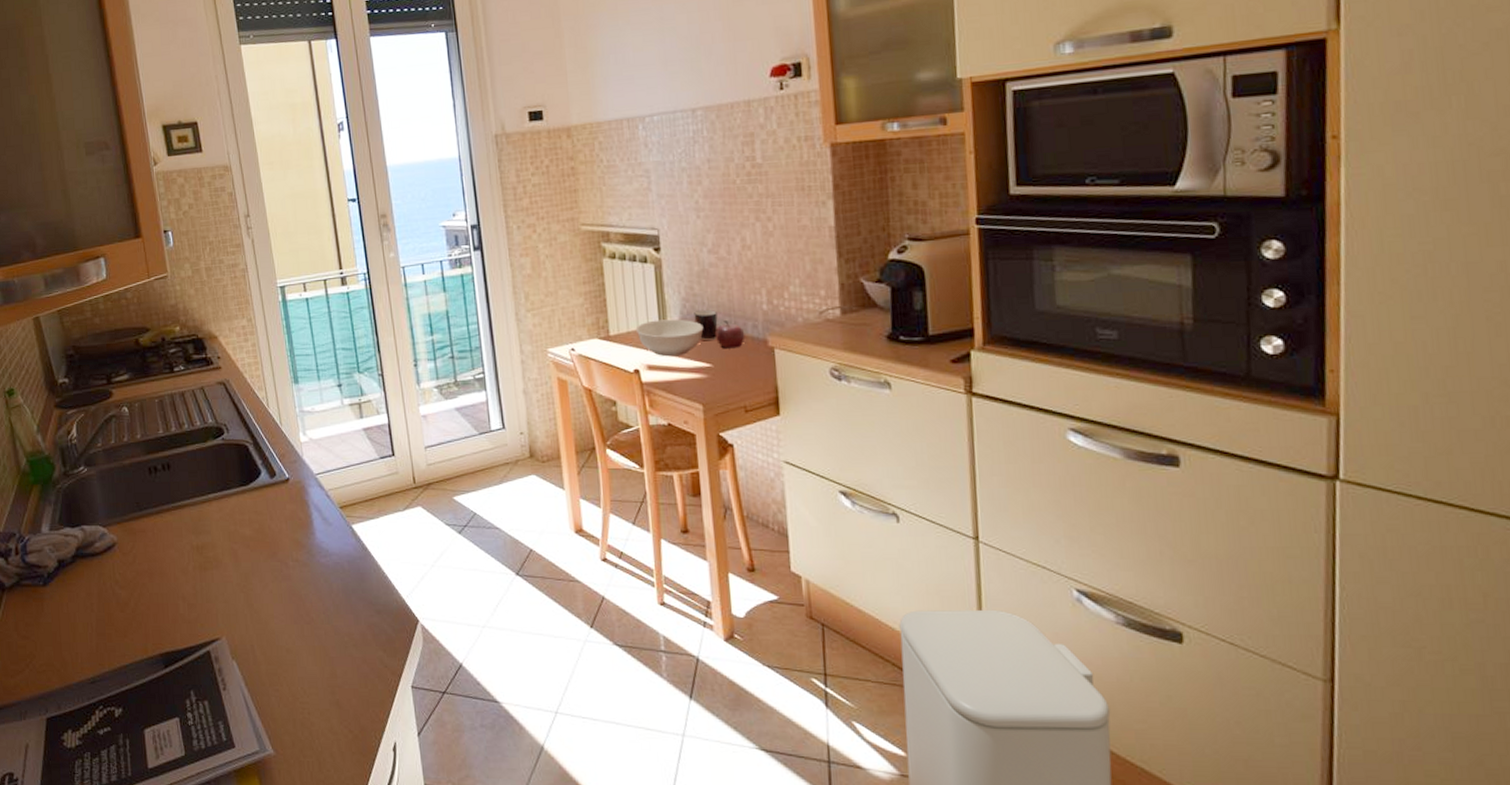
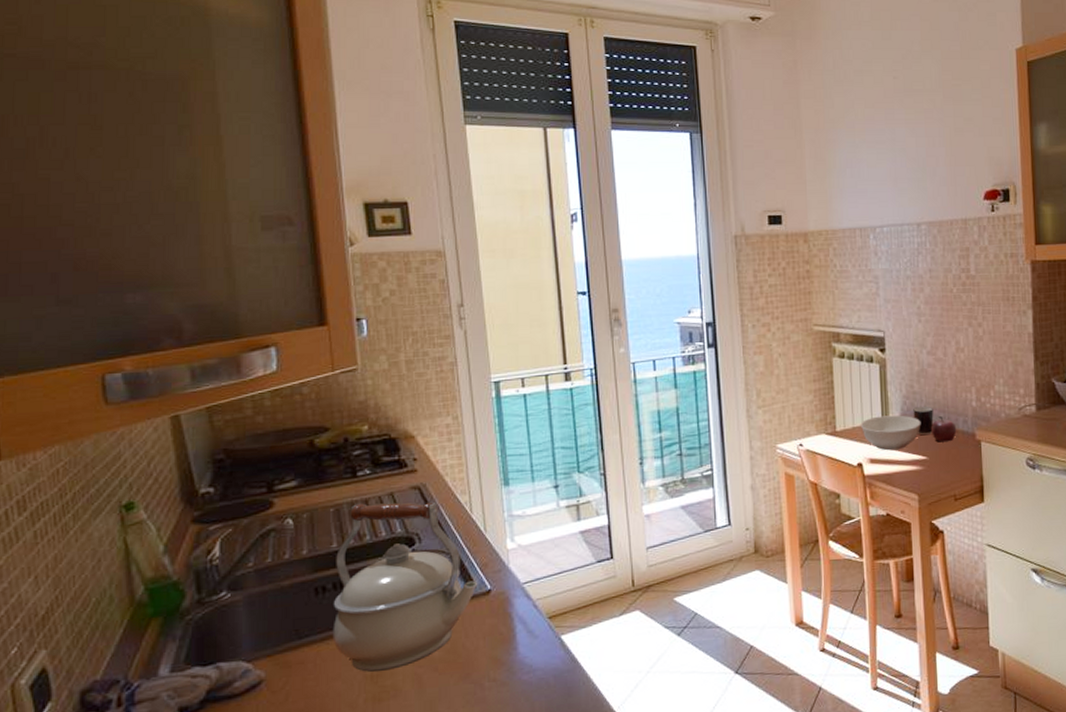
kettle: none [163,396,278,543] -> present [332,502,478,672]

